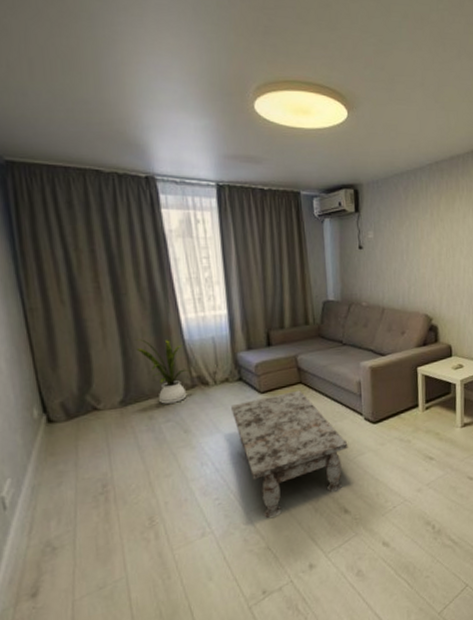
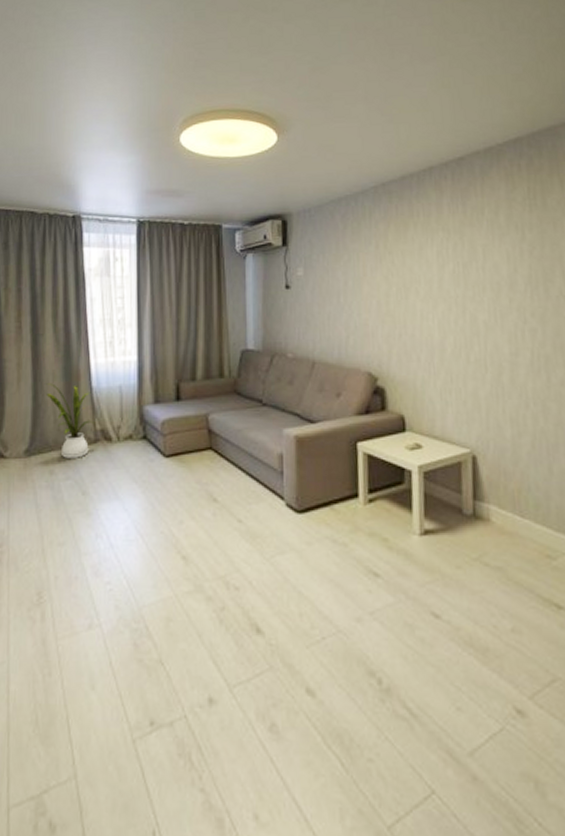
coffee table: present [231,390,348,519] -> none [133,457,264,622]

